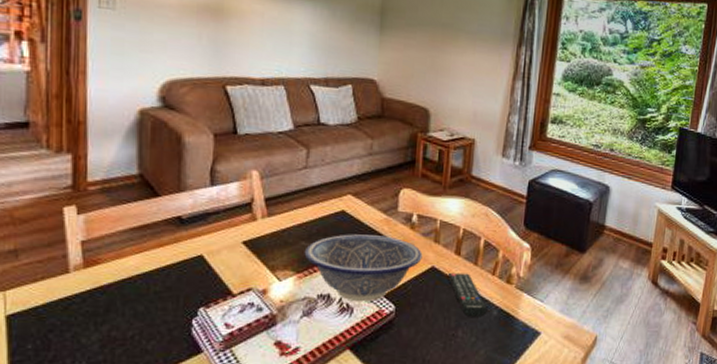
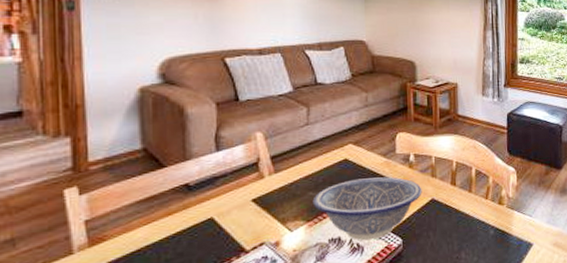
remote control: present [447,272,488,317] -> none [446,200,485,239]

